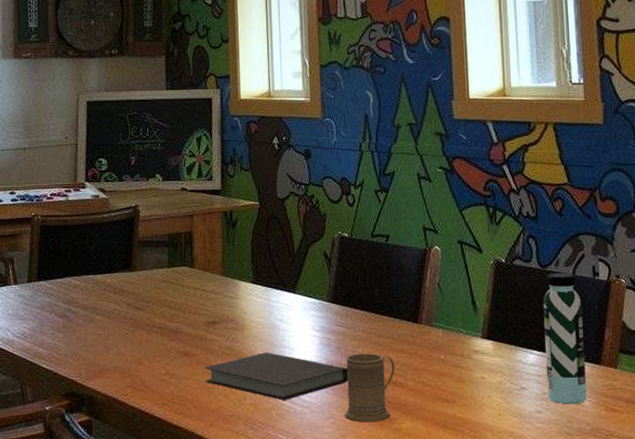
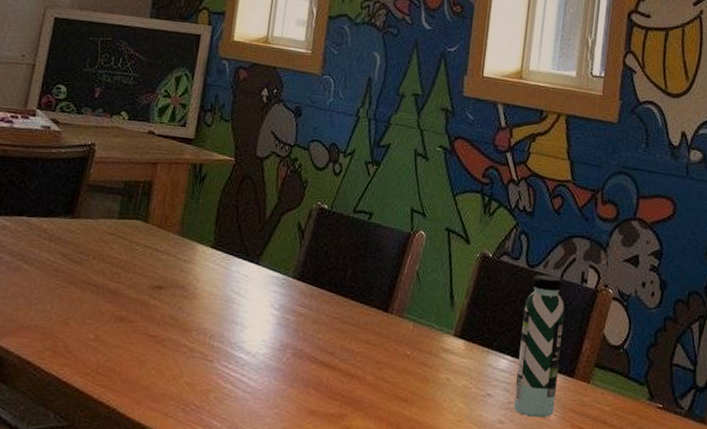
notebook: present [204,352,348,400] -> none [138,326,303,383]
mug: present [344,353,395,423] -> none [290,339,356,417]

